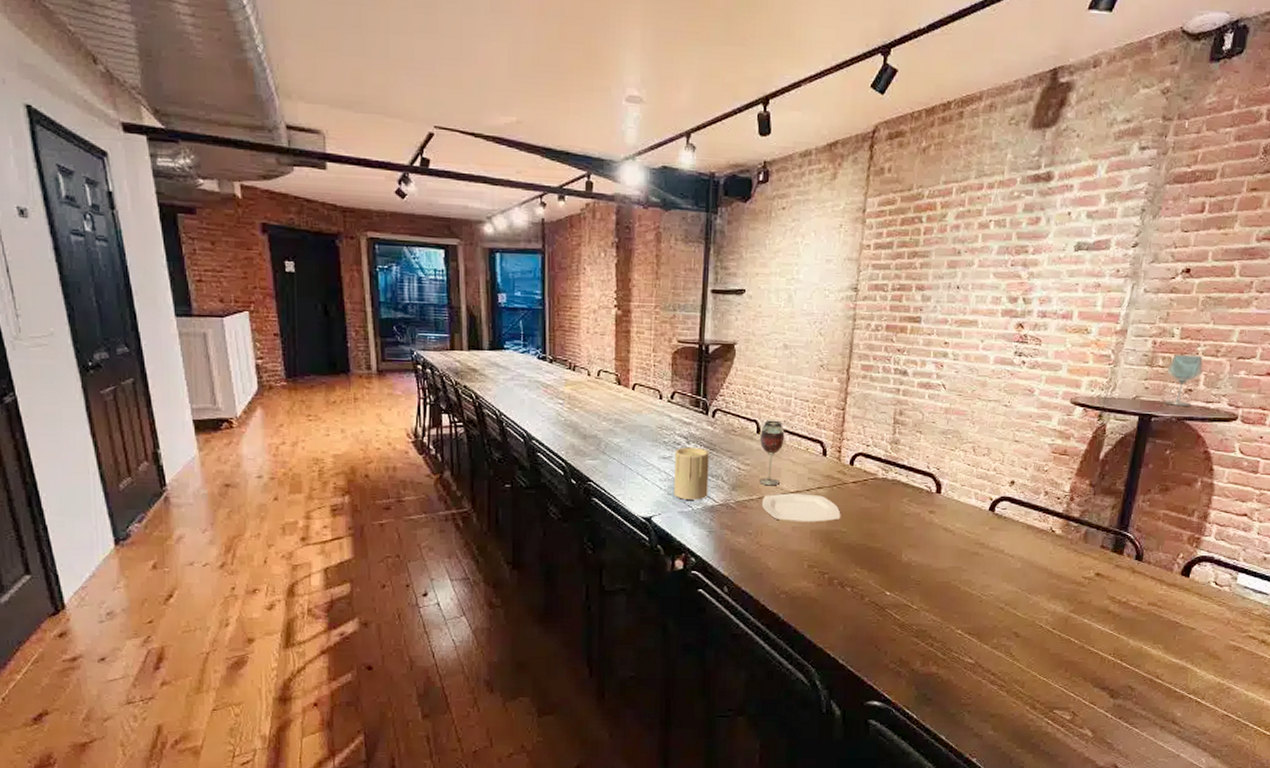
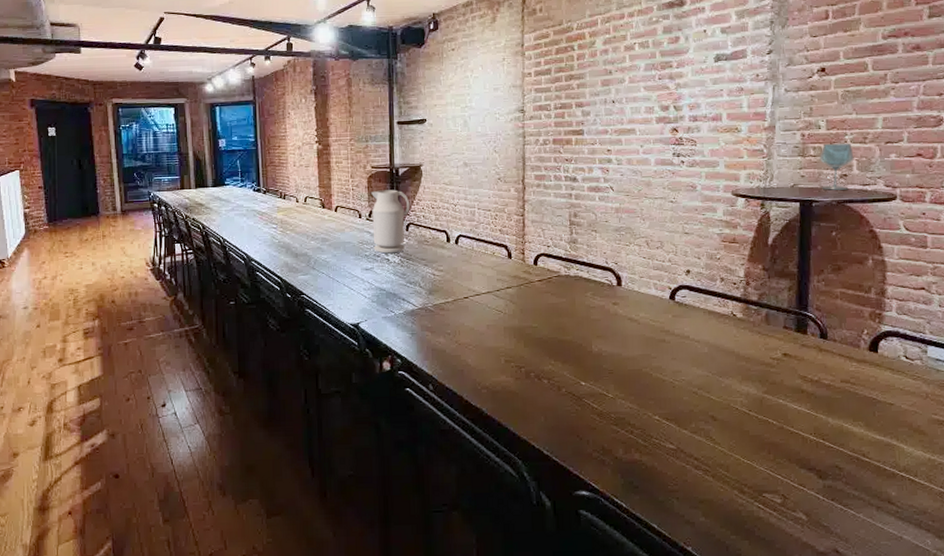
water jug: none [673,368,719,442] -> present [370,189,410,254]
candle: present [674,447,710,500] -> none [375,258,408,306]
wineglass: present [759,420,785,486] -> none [450,229,472,289]
plate: present [761,493,840,523] -> none [456,294,530,321]

